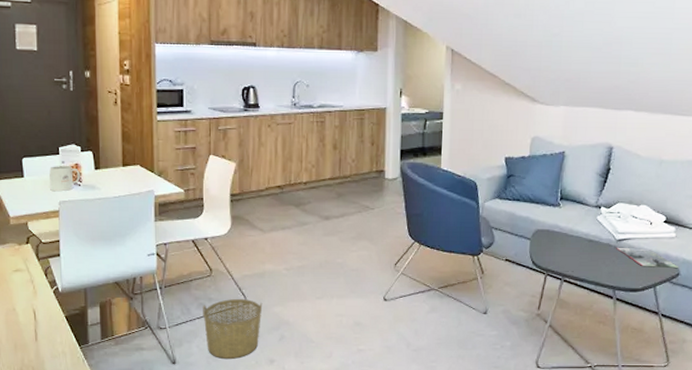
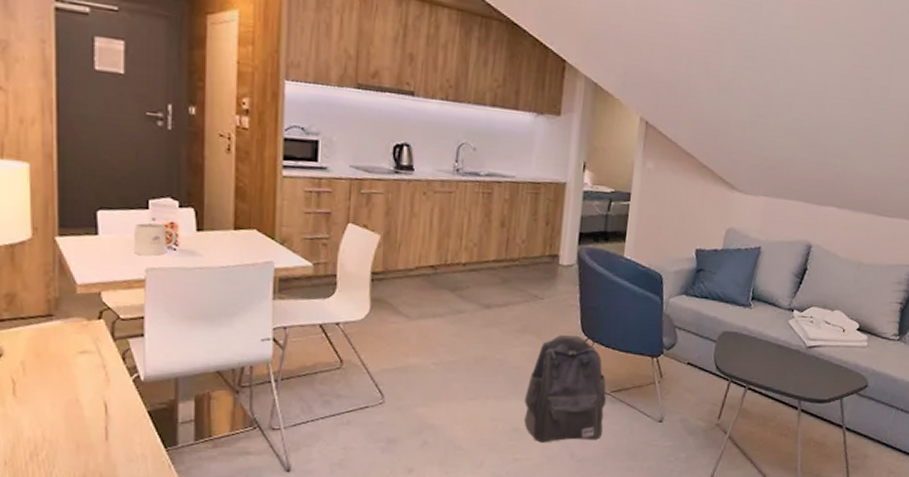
basket: present [203,298,263,359] -> none [328,396,404,467]
backpack: none [364,239,435,335] -> present [524,334,607,443]
magazine: present [616,247,678,269] -> none [805,354,867,380]

